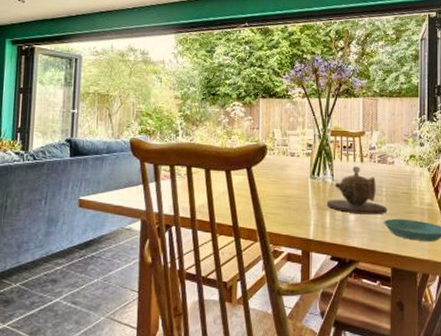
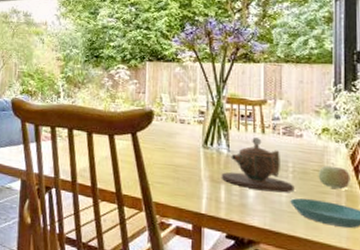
fruit: none [406,184,431,209] -> present [318,162,350,190]

